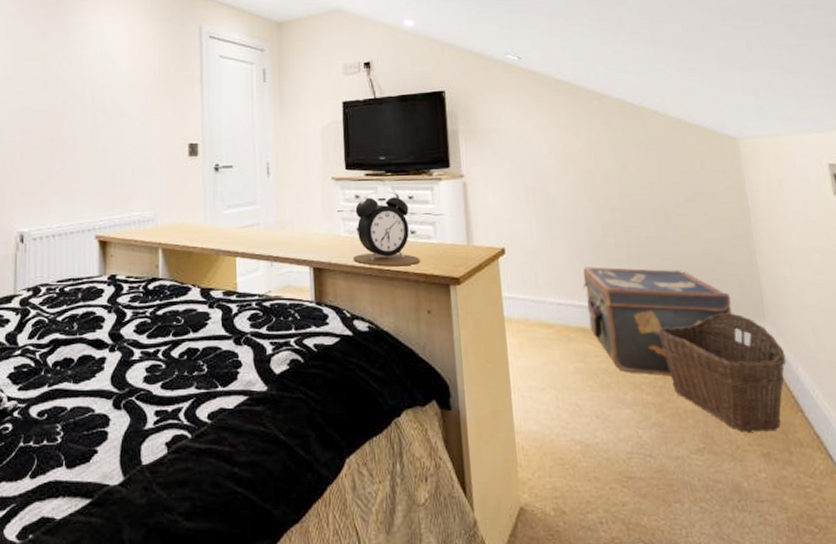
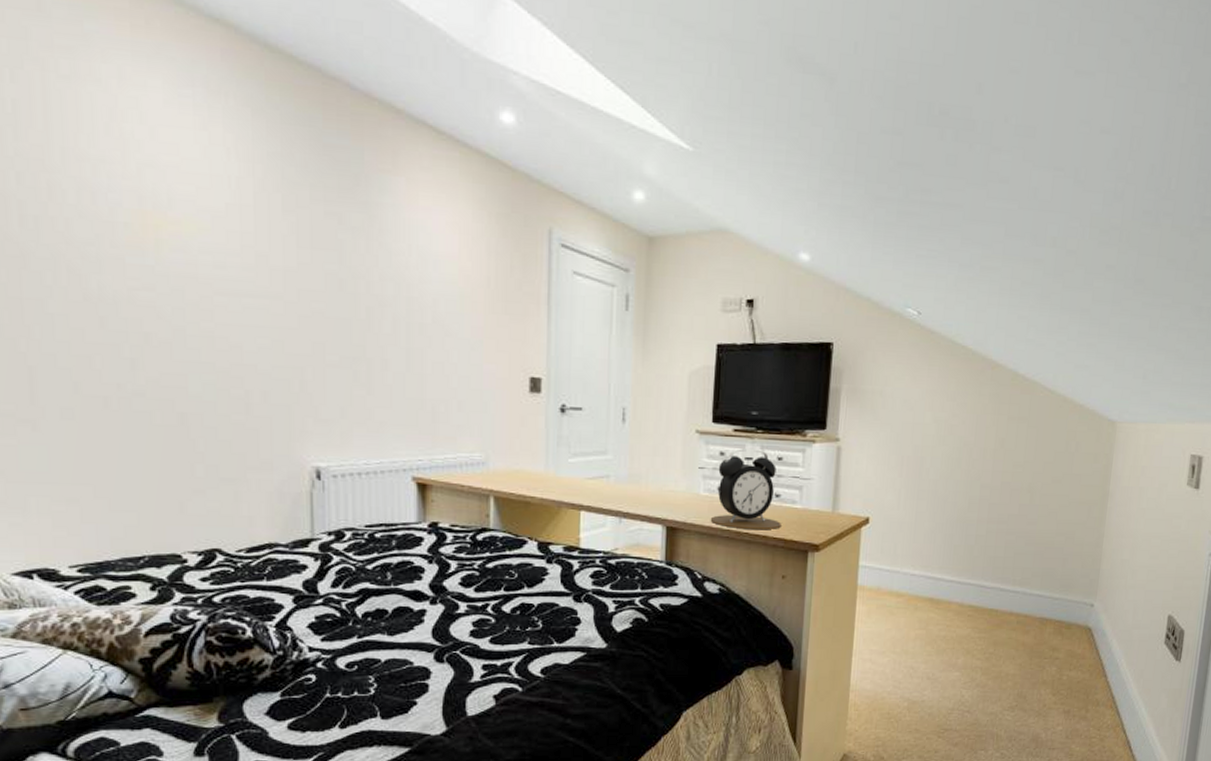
suitcase: present [583,266,732,376] -> none [937,540,1071,644]
wicker basket: present [657,313,787,432] -> none [998,590,1105,693]

